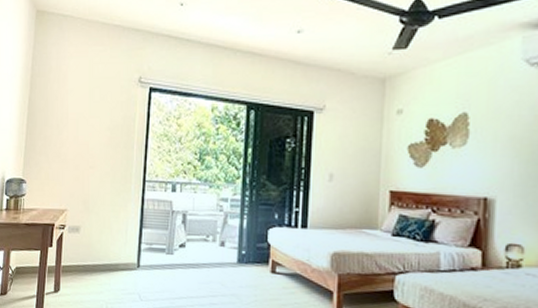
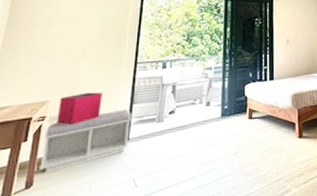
bench: none [64,231,141,282] -> present [39,109,131,172]
storage bin: none [75,207,113,238] -> present [57,92,102,125]

